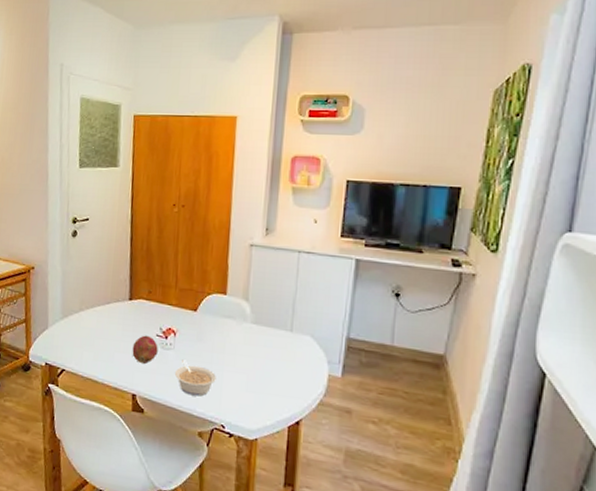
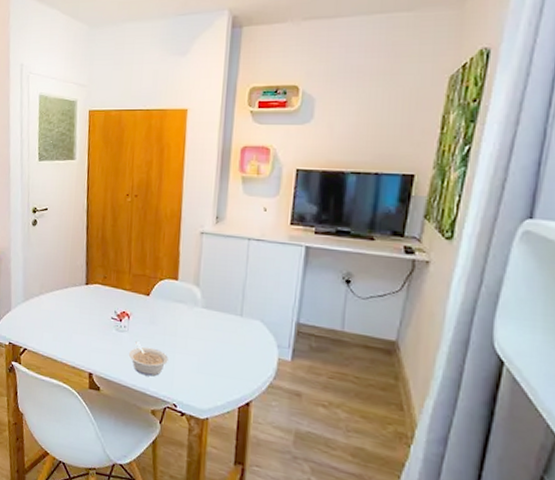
fruit: present [132,335,158,364] -> none [88,318,113,345]

